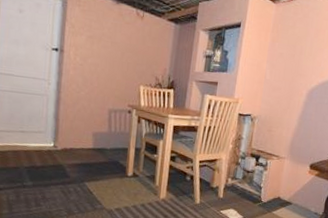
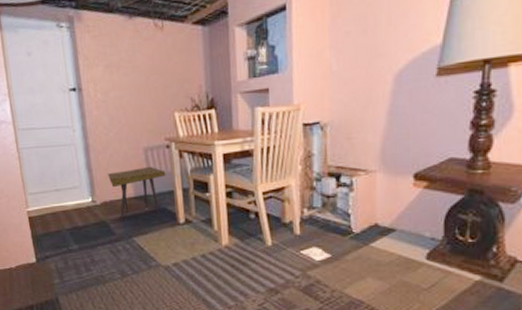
side table: none [72,124,124,168] -> present [108,166,166,222]

